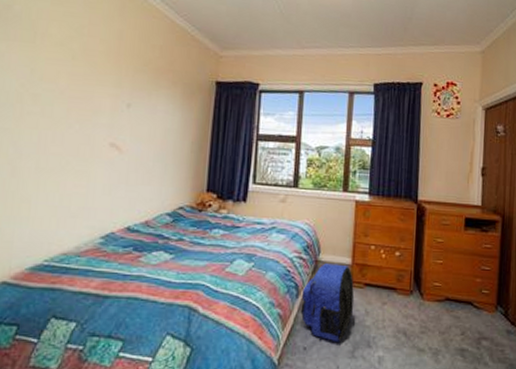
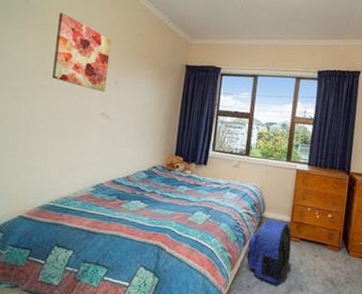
wall art: none [43,21,121,118] -> present [51,13,112,92]

